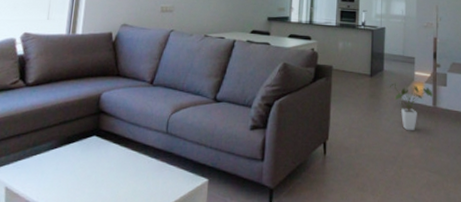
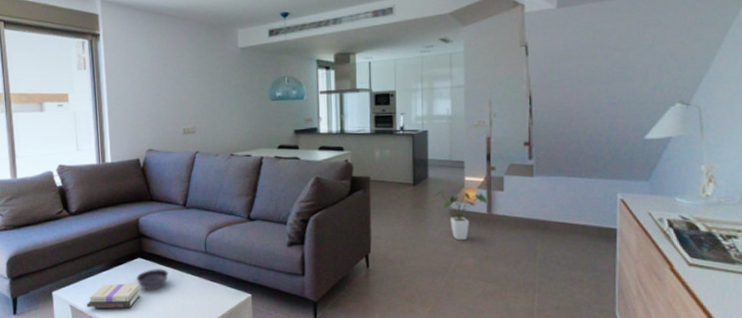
books: none [24,163,91,193] -> present [86,283,141,309]
bowl: none [86,147,124,172] -> present [136,268,169,290]

